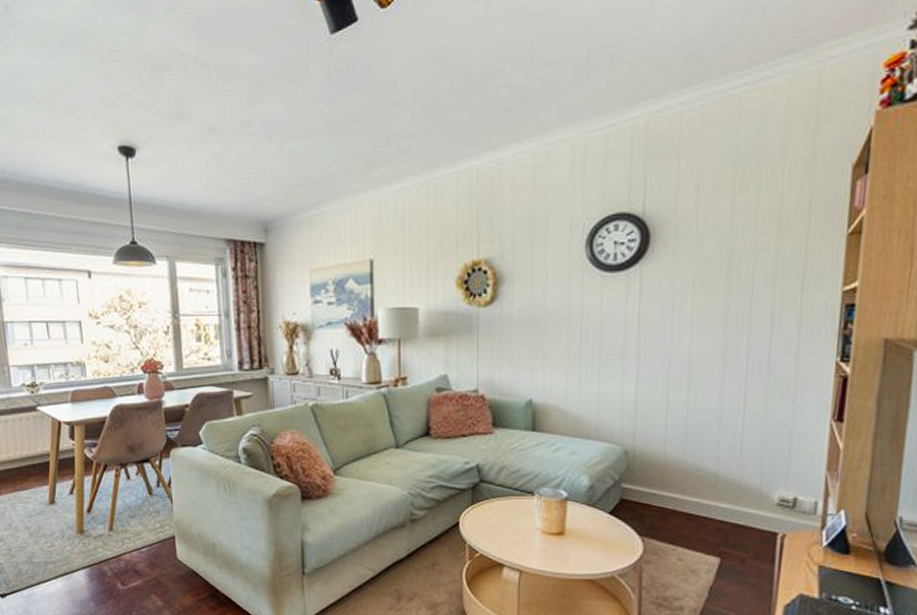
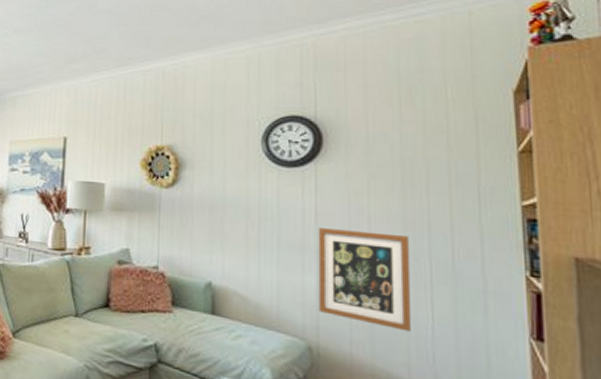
wall art: none [636,332,730,427] -> present [318,228,412,332]

